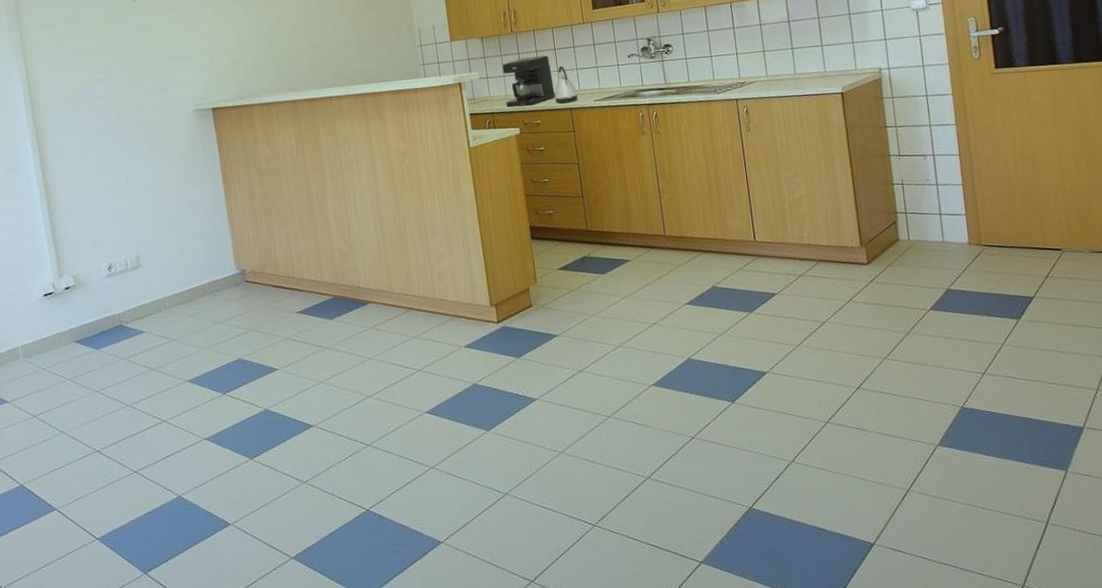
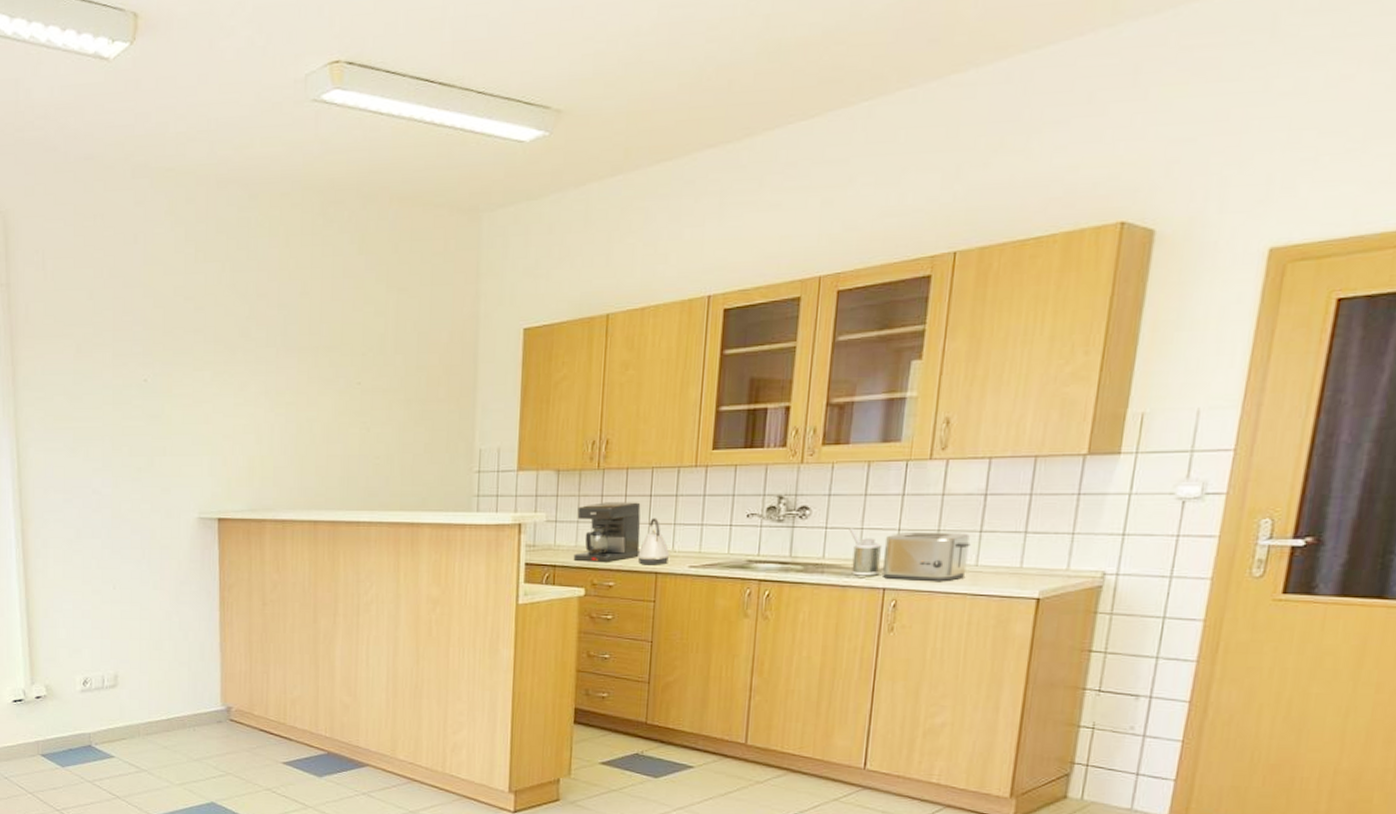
soap dispenser: none [702,56,731,92] -> present [849,528,883,576]
toaster: none [728,51,789,92] -> present [882,531,971,582]

